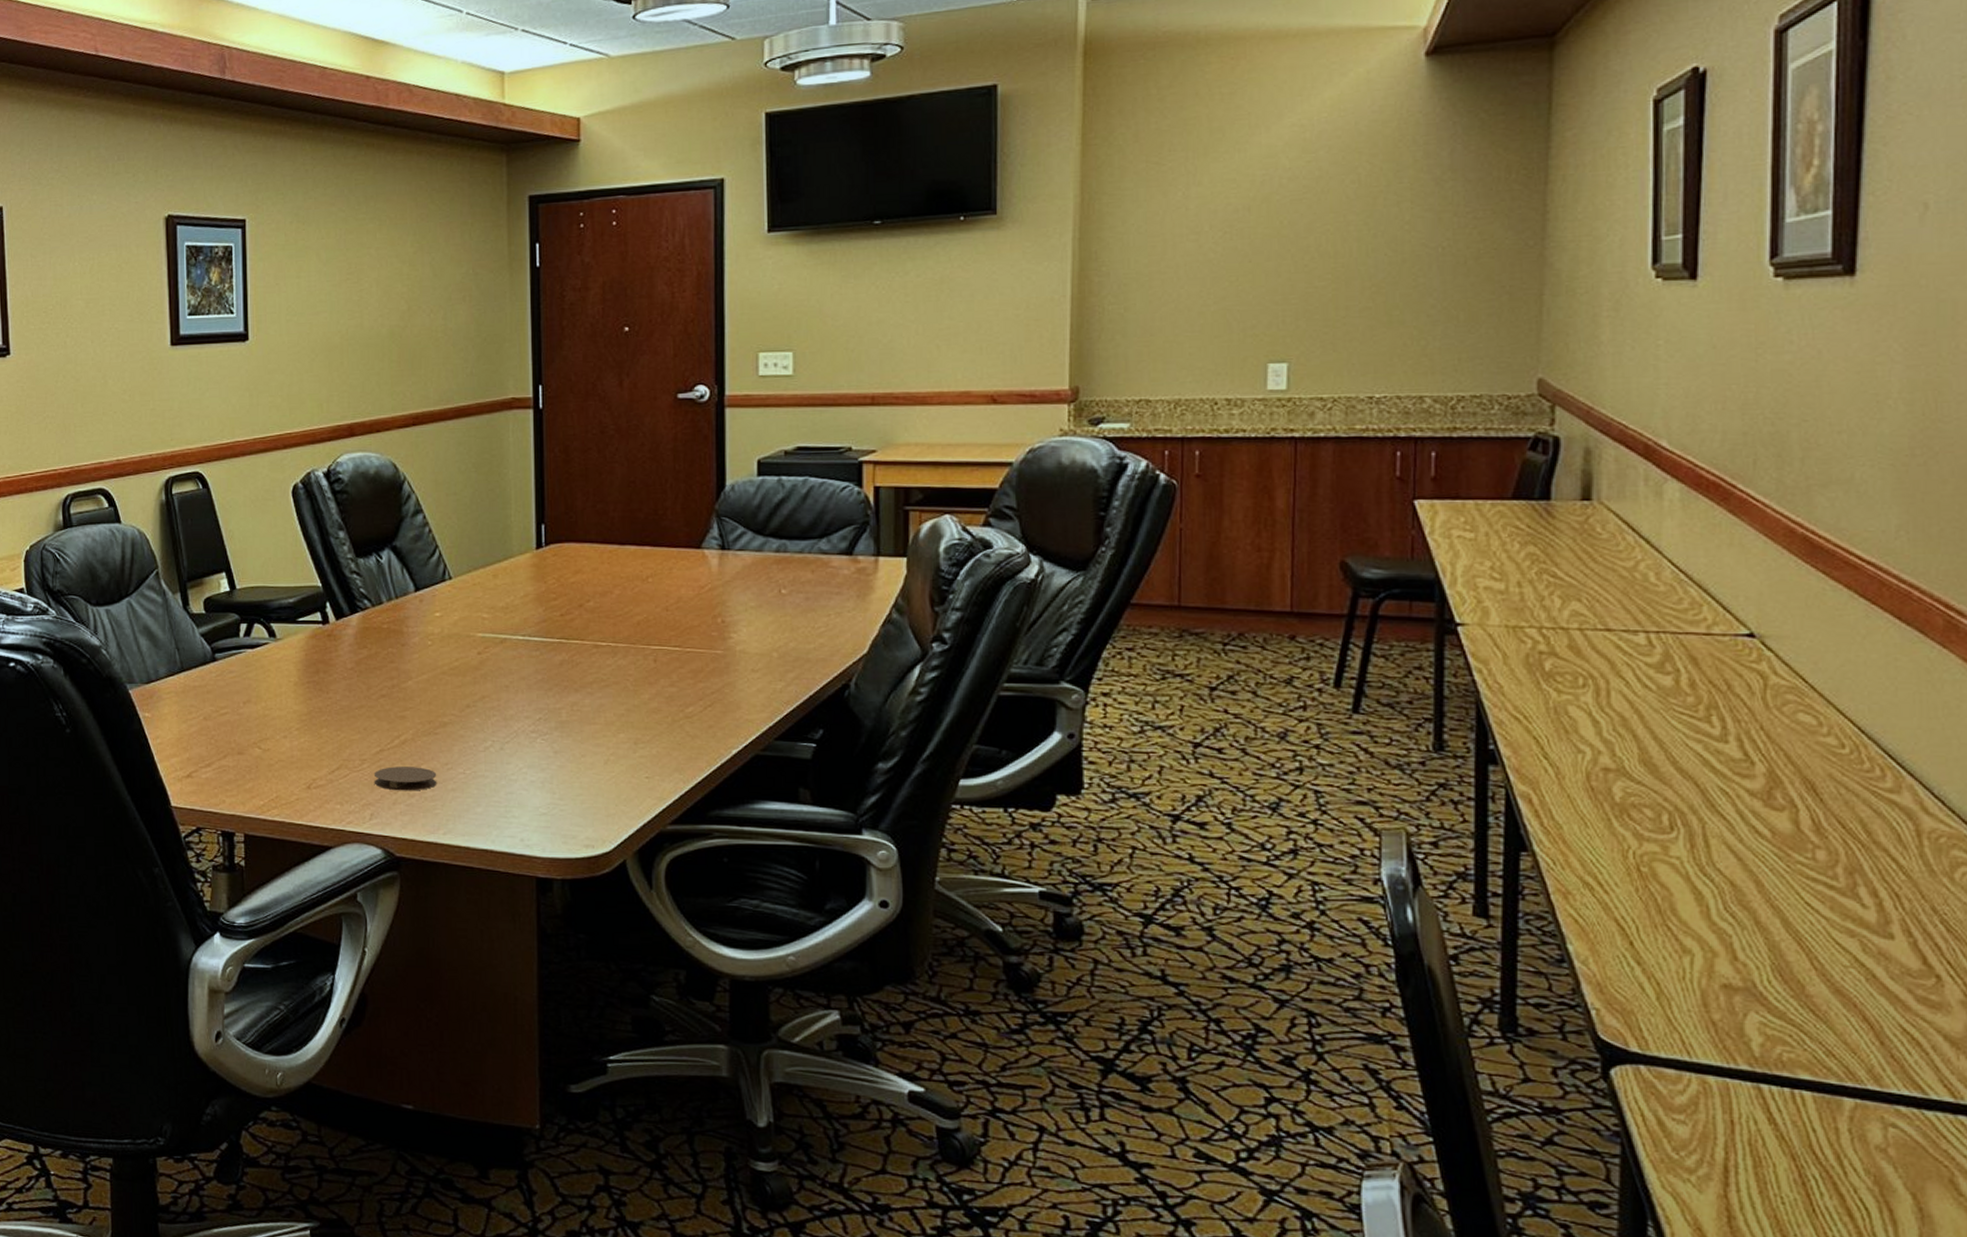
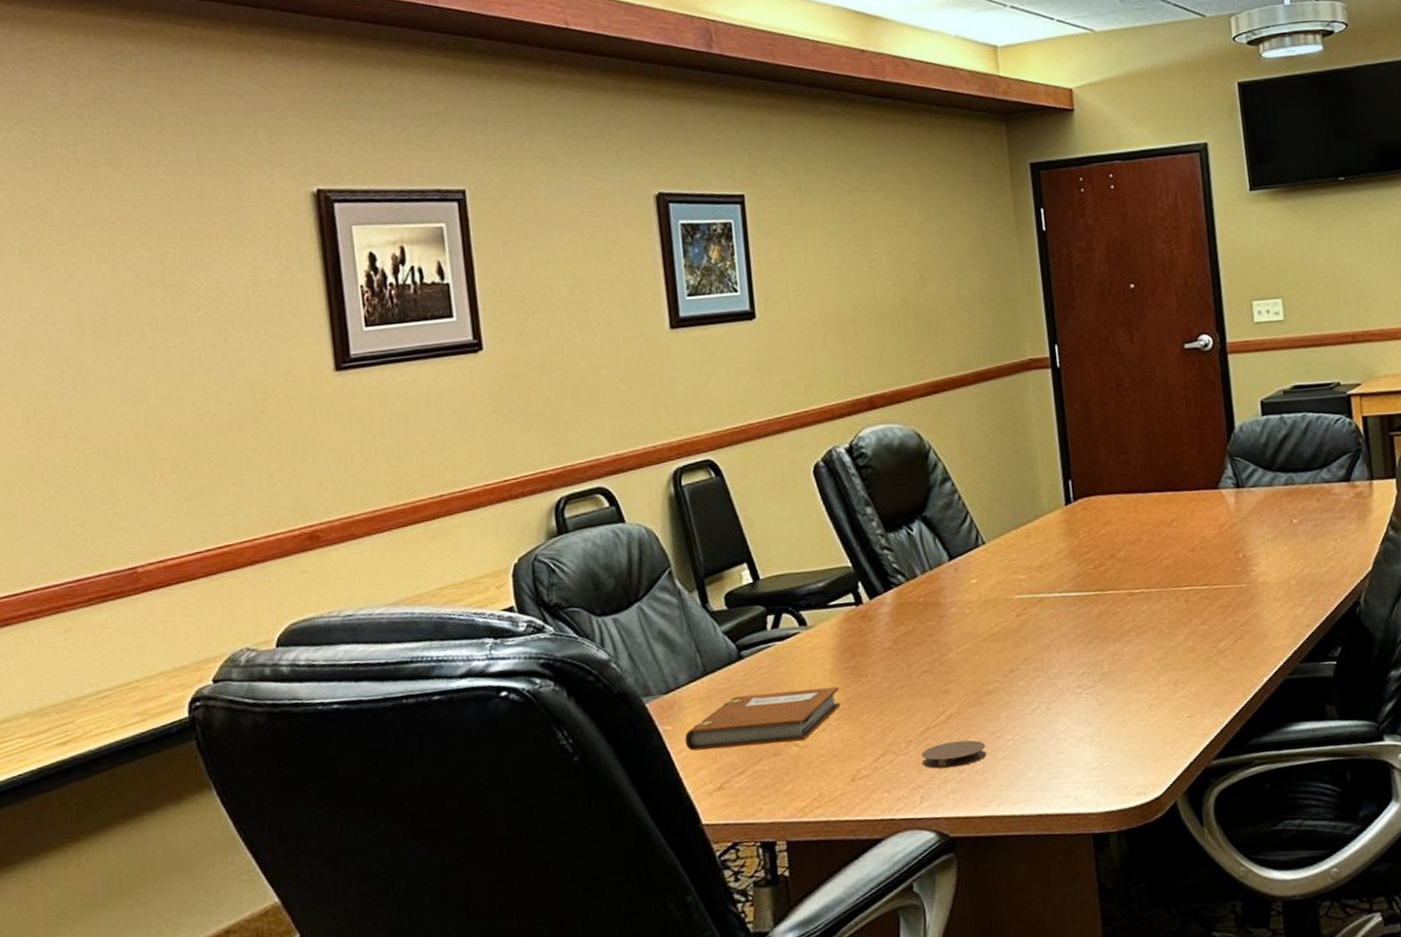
notebook: none [161,694,302,745] -> present [685,686,841,751]

